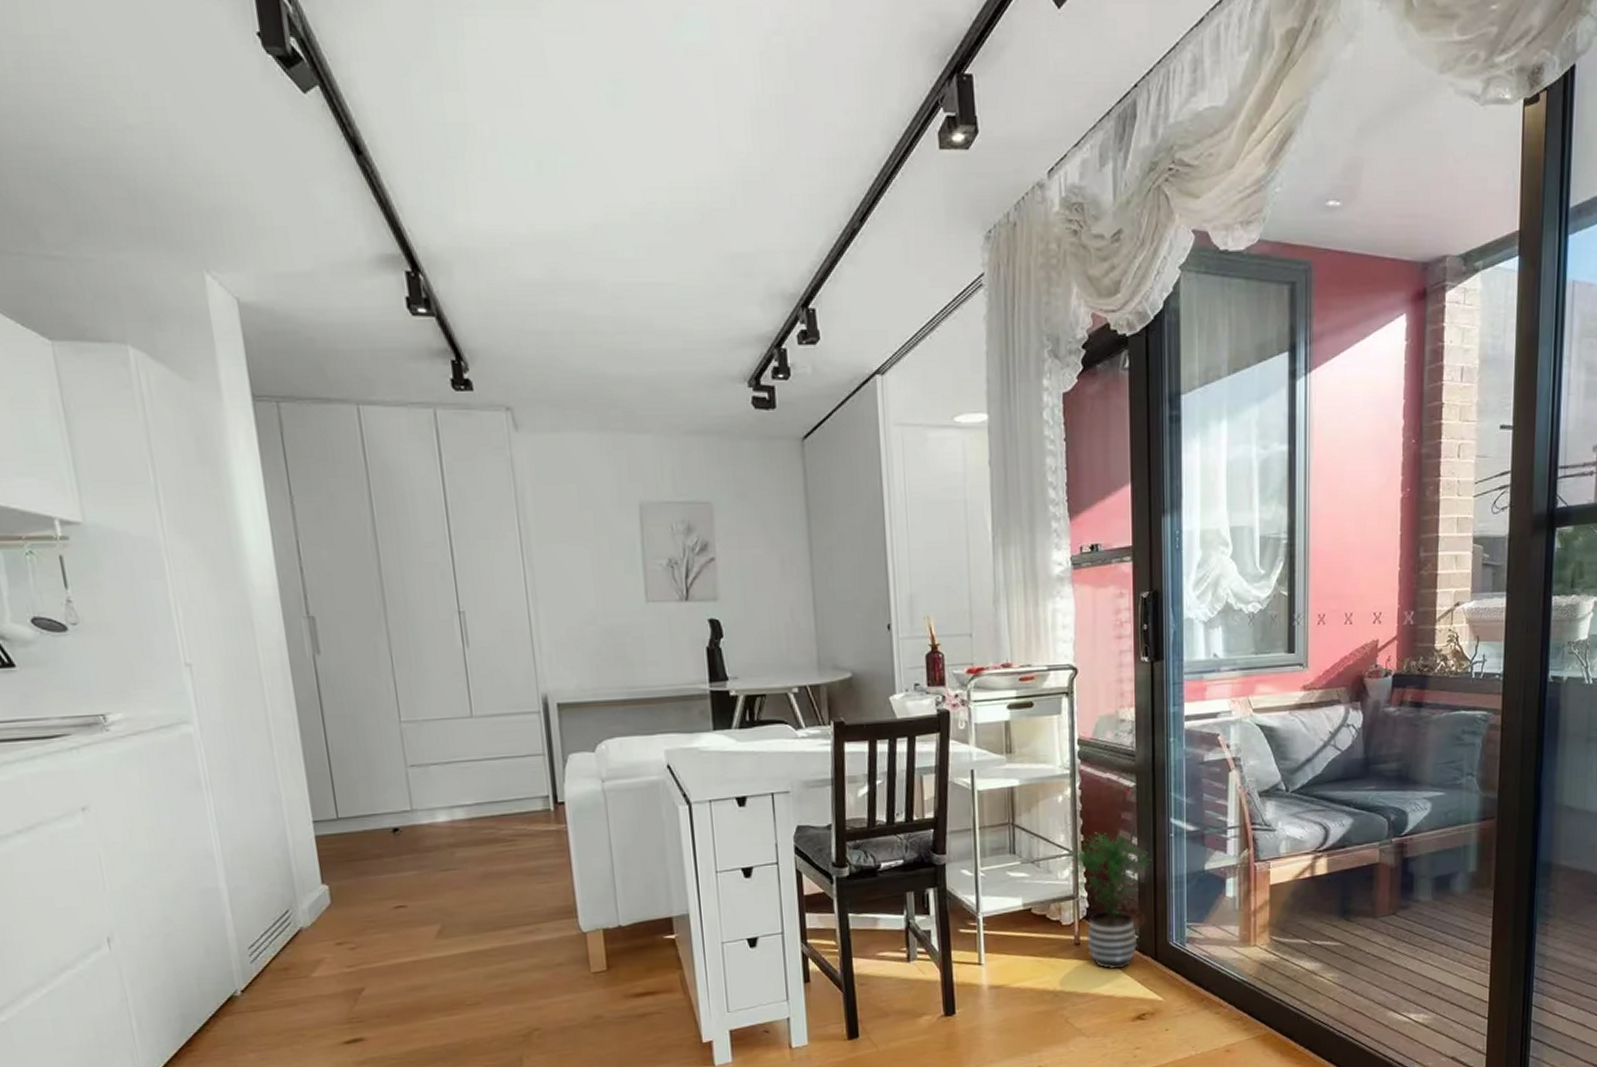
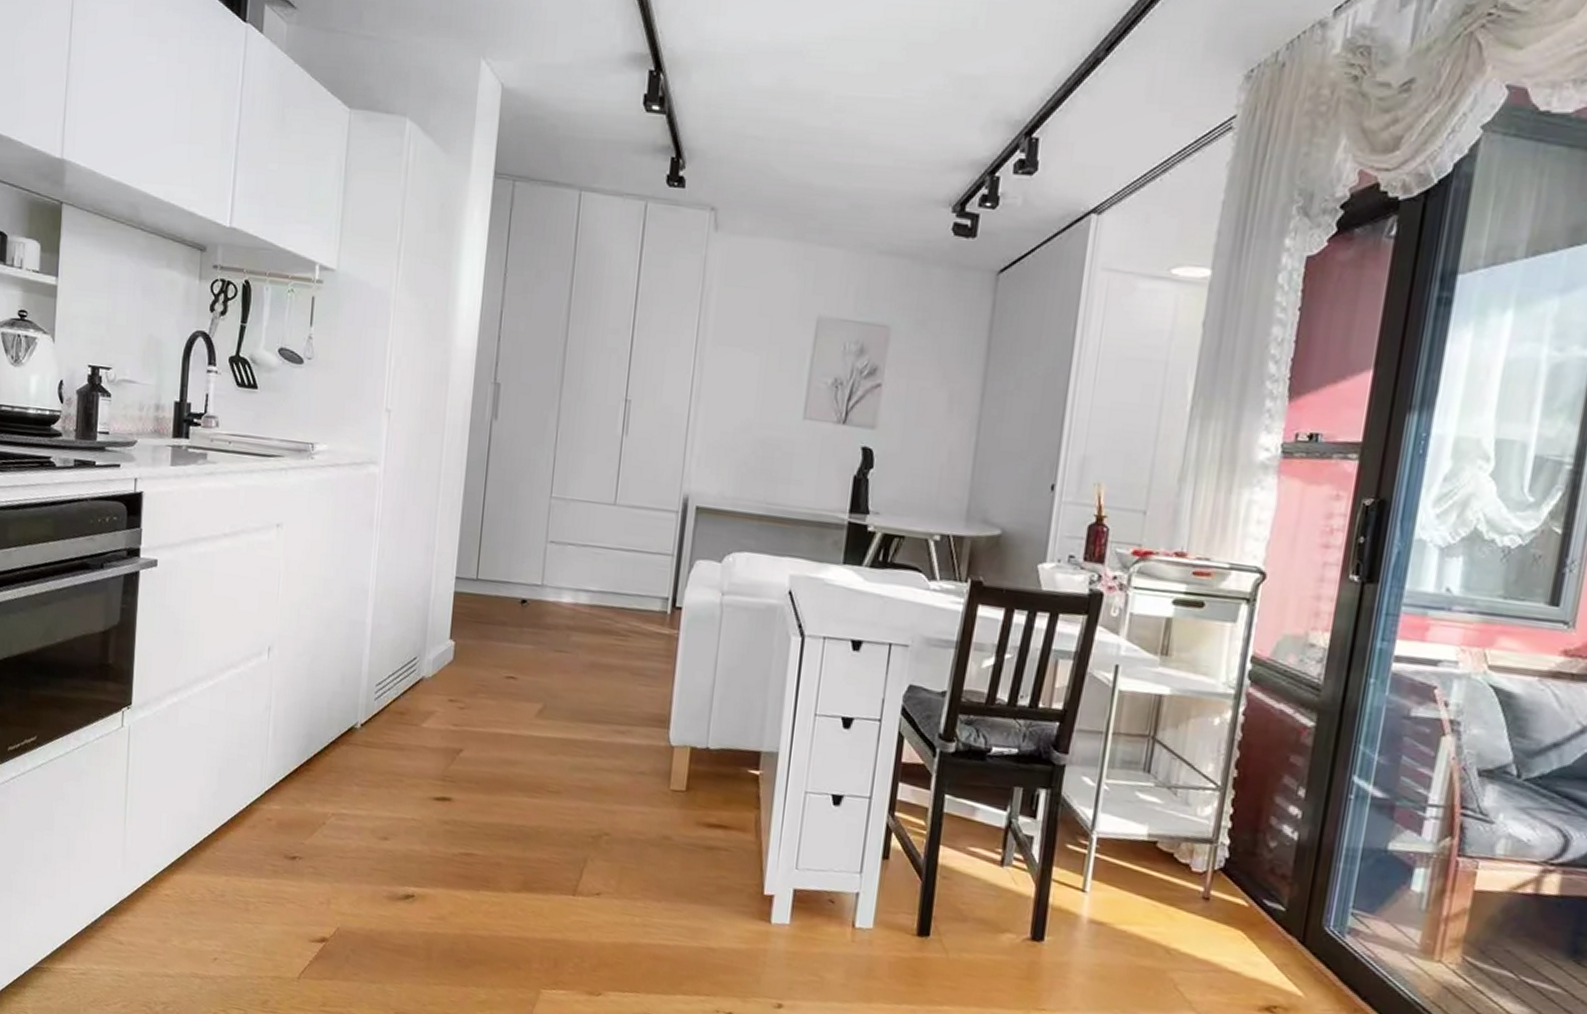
potted plant: present [1065,832,1152,970] -> none [1210,770,1320,944]

